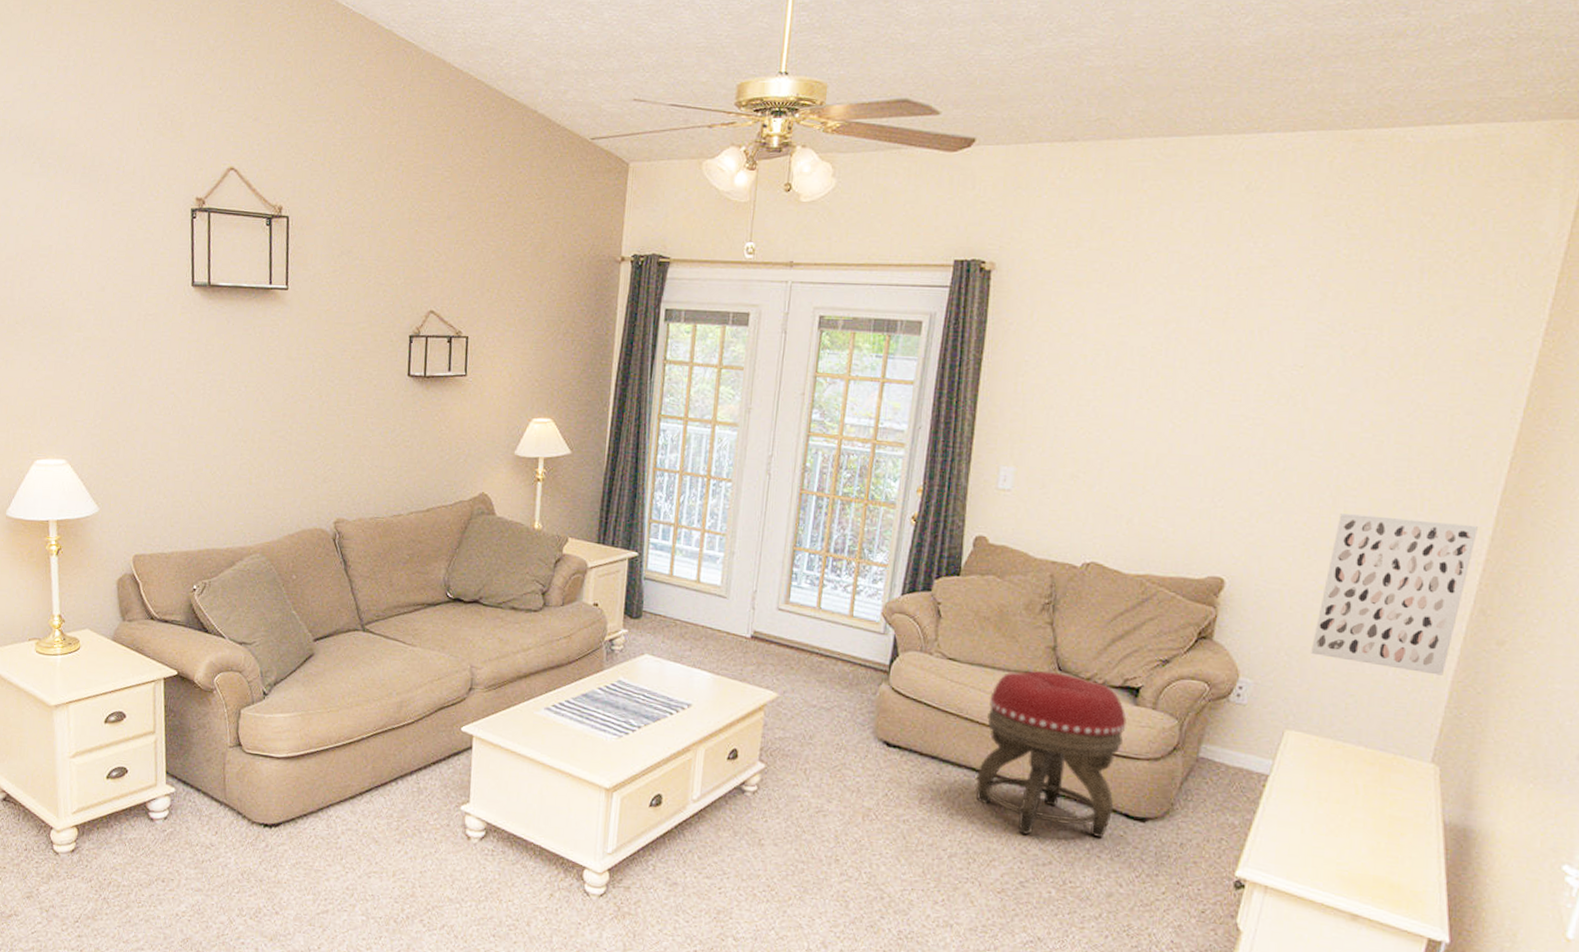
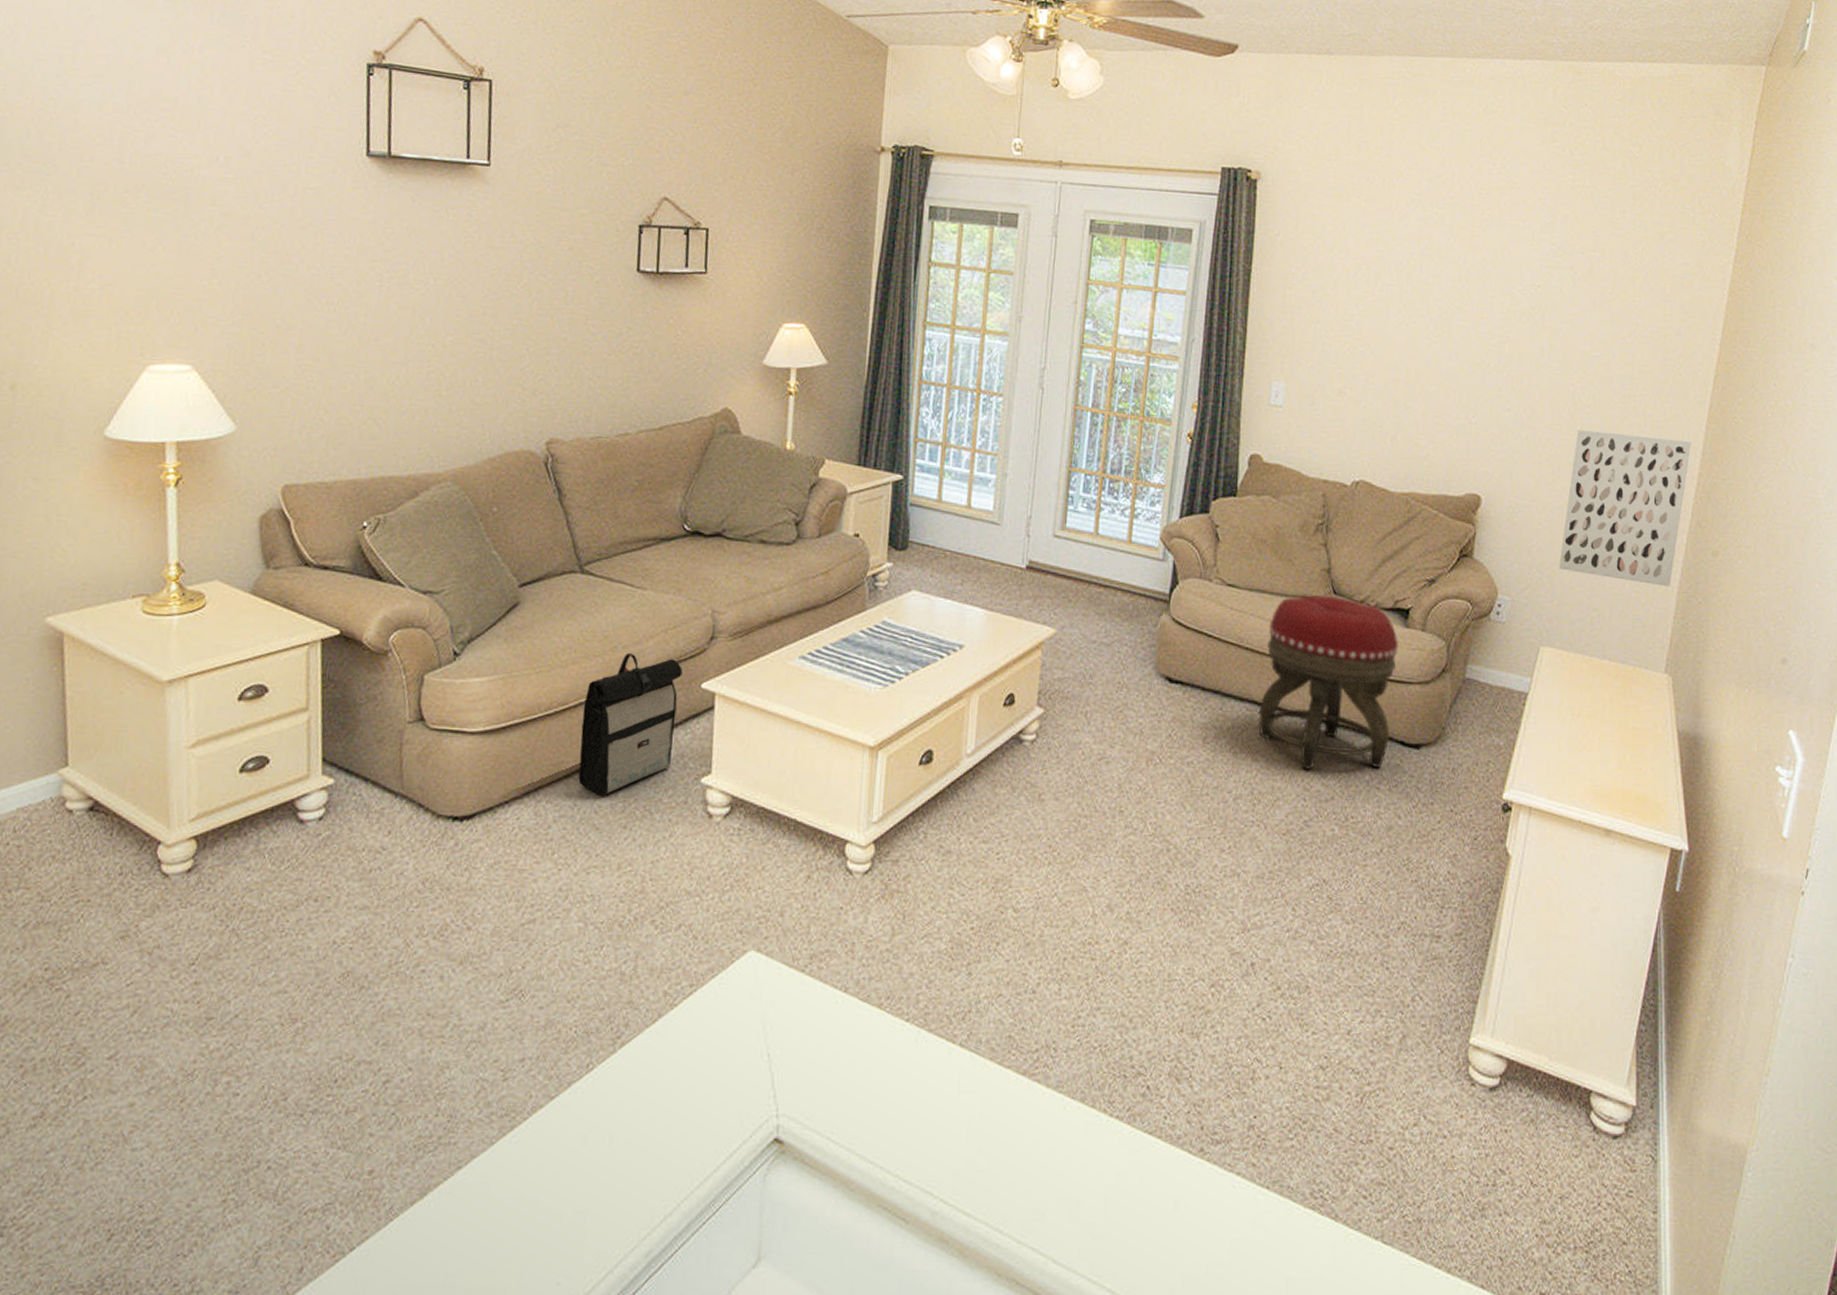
backpack: none [361,699,446,815] -> present [578,653,683,796]

